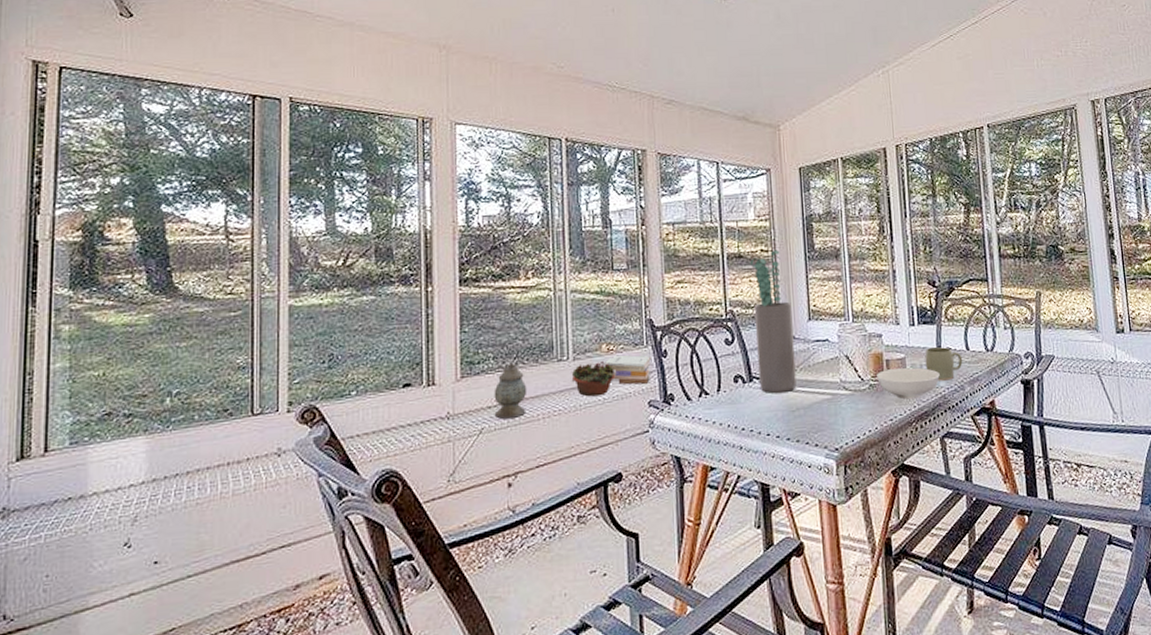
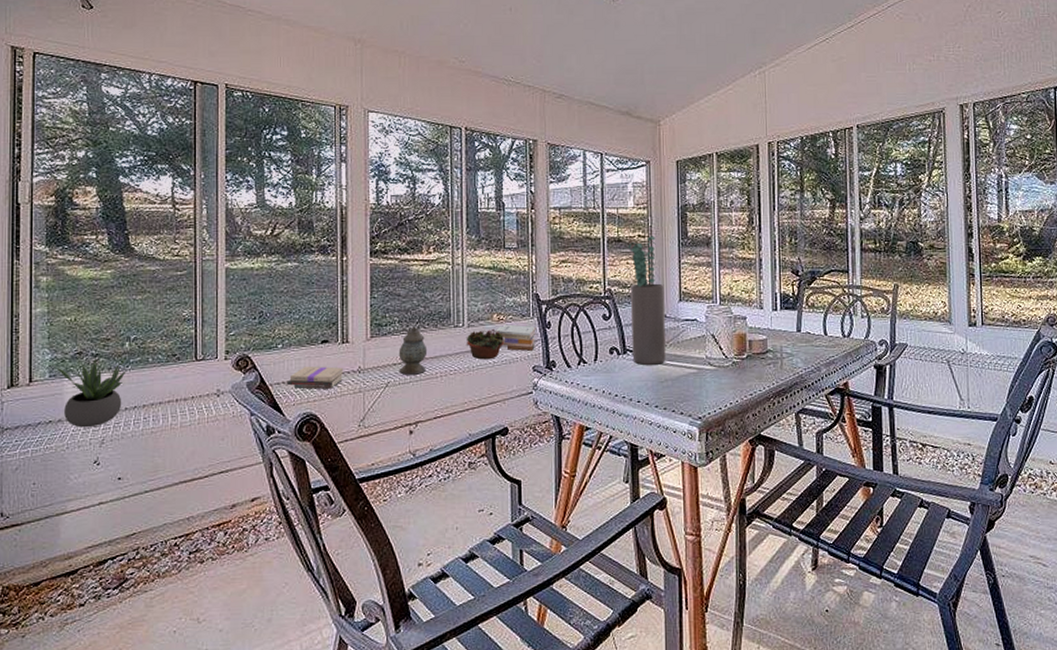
potted plant: none [81,414,167,504] -> present [58,356,126,428]
books: none [362,414,430,442] -> present [287,366,344,389]
bowl: present [877,367,940,400] -> none [740,348,798,377]
mug: present [925,347,963,381] -> none [785,331,821,362]

